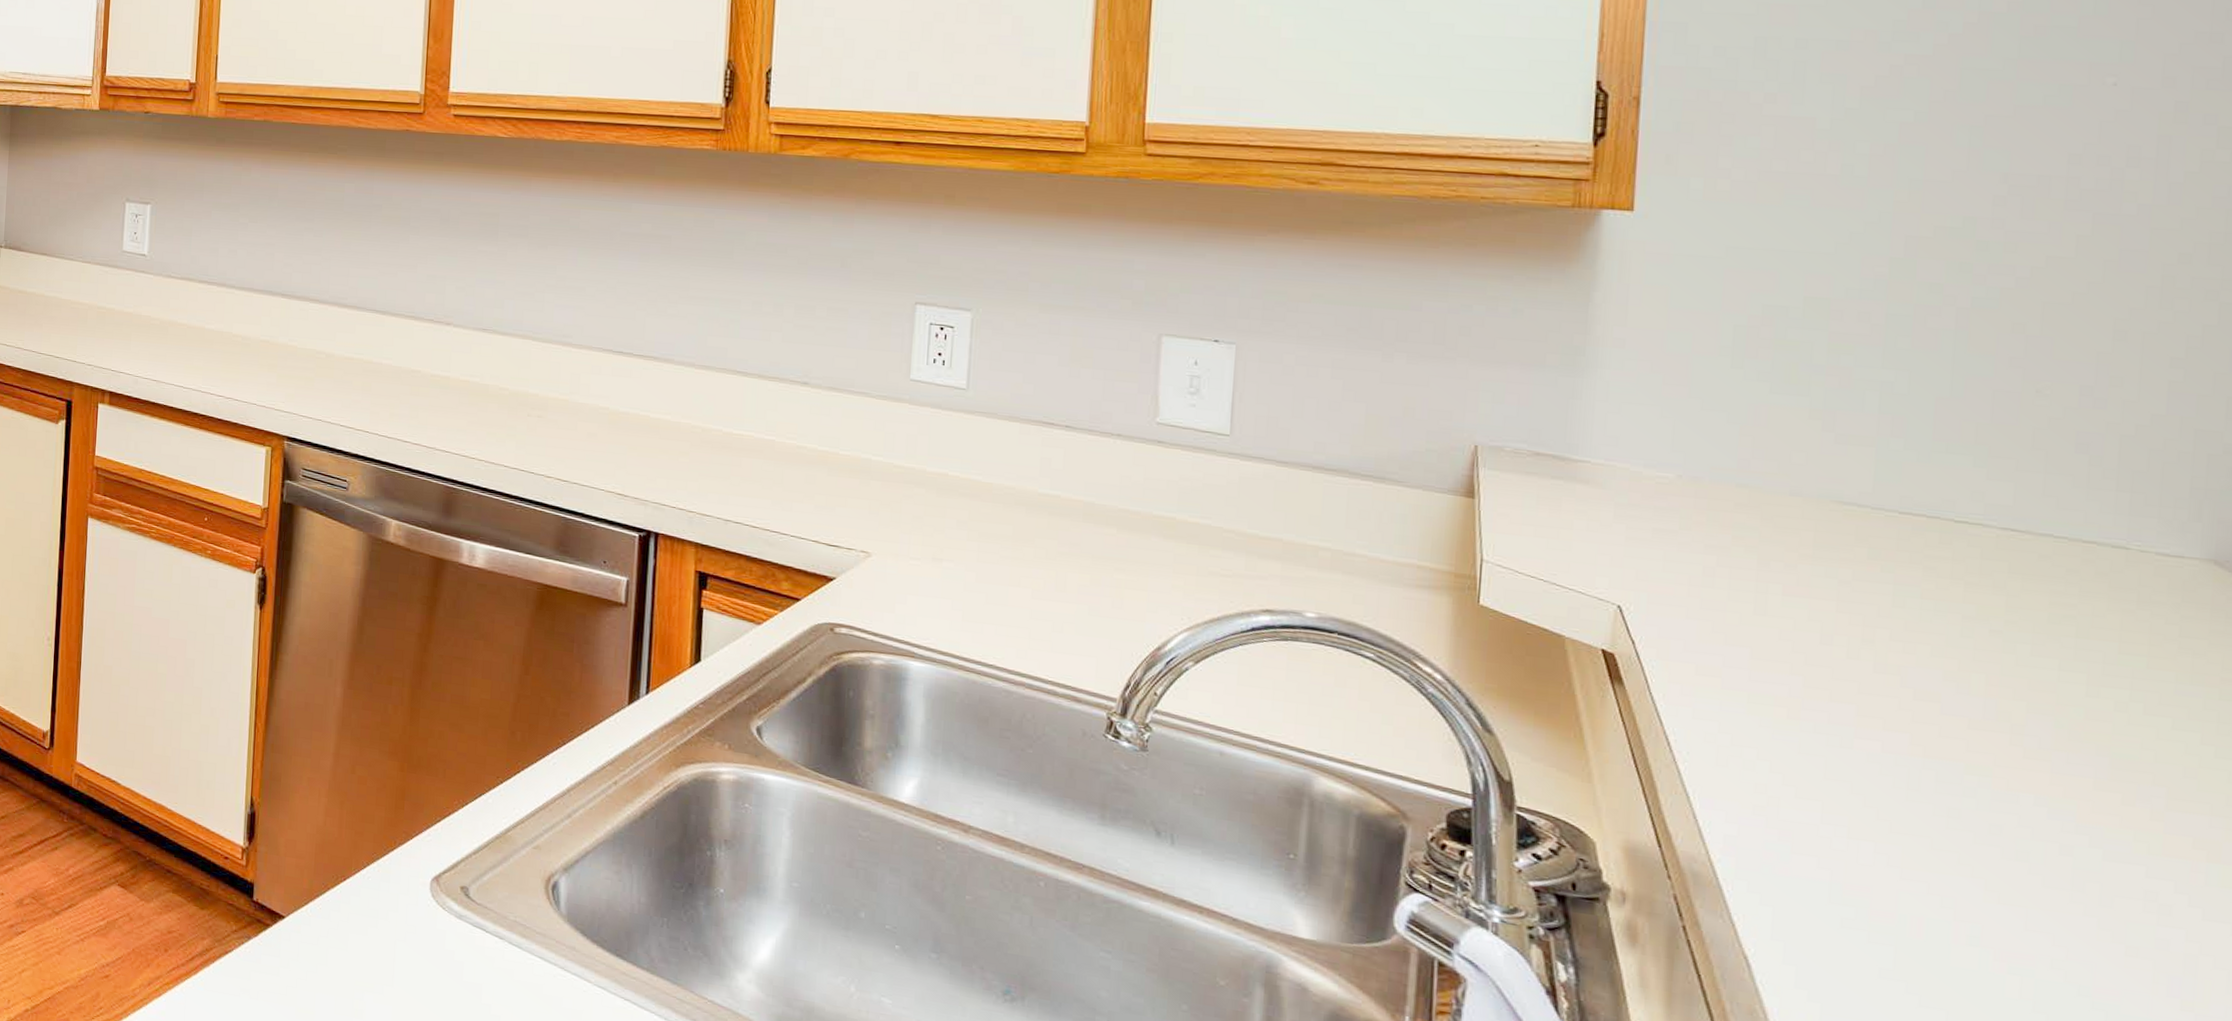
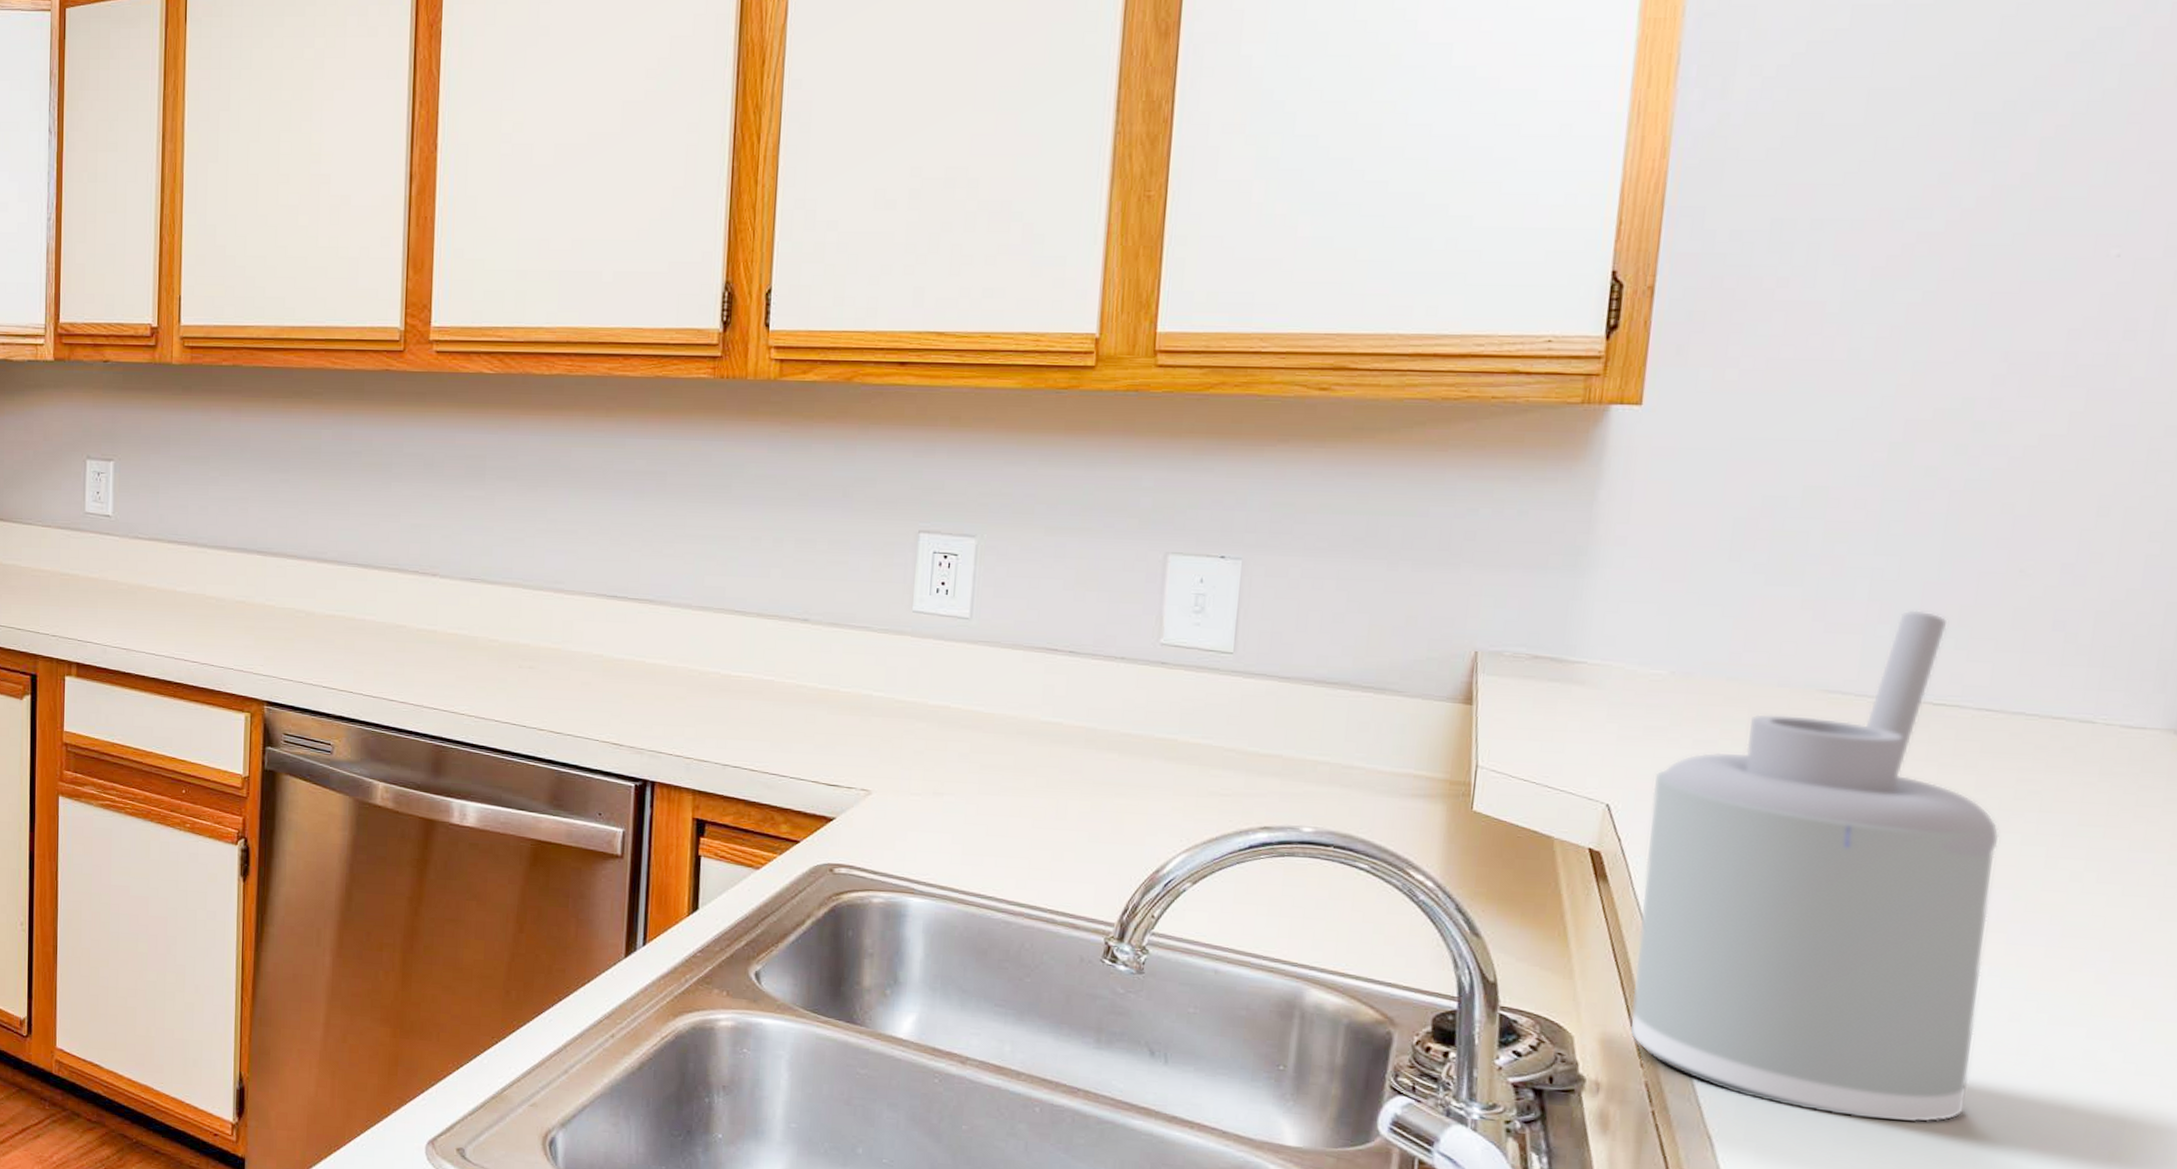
soap dispenser: none [1654,425,2035,957] -> present [1629,610,2000,1123]

